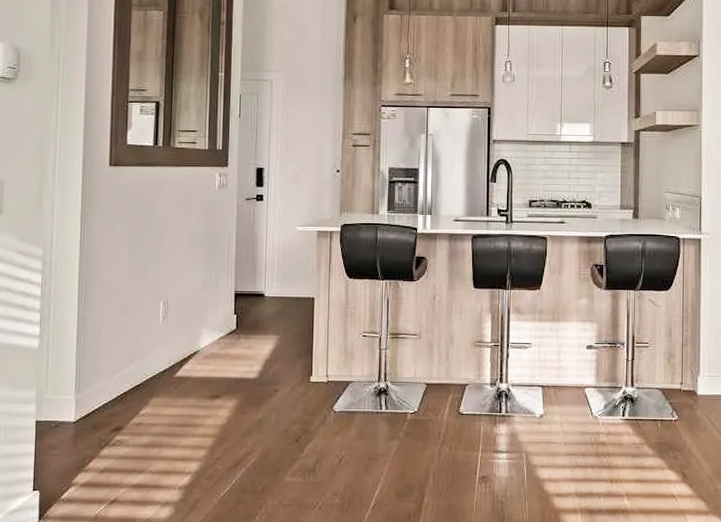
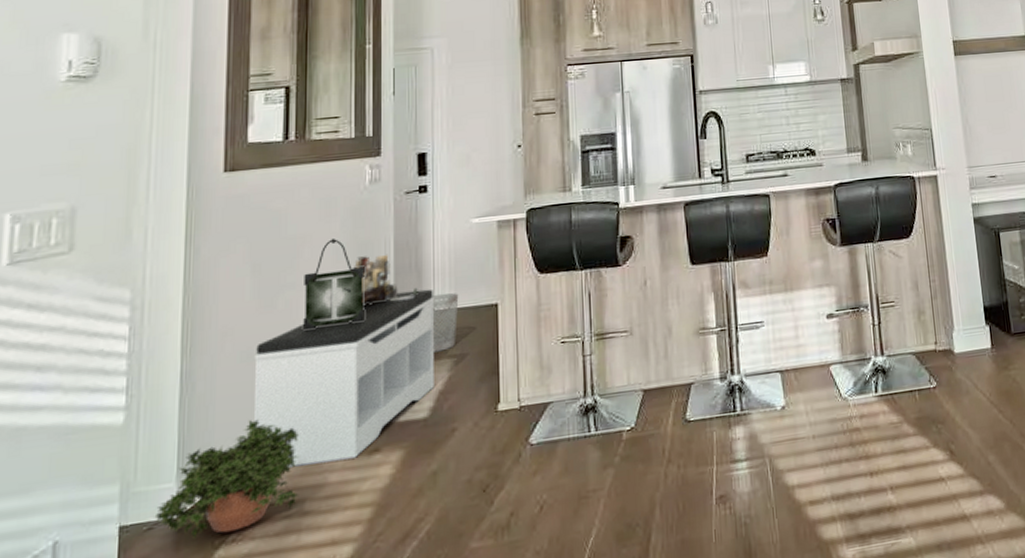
potted plant: none [59,359,162,439] -> present [154,419,300,540]
bench: none [129,278,266,400] -> present [253,289,435,468]
photo frame: none [166,228,213,298] -> present [303,237,365,331]
ruined building: none [205,246,253,286] -> present [354,254,418,307]
wastebasket: none [262,283,284,329] -> present [432,292,459,353]

